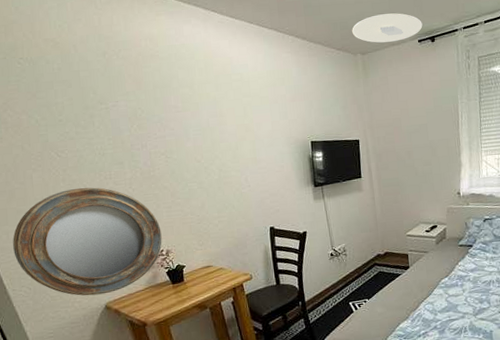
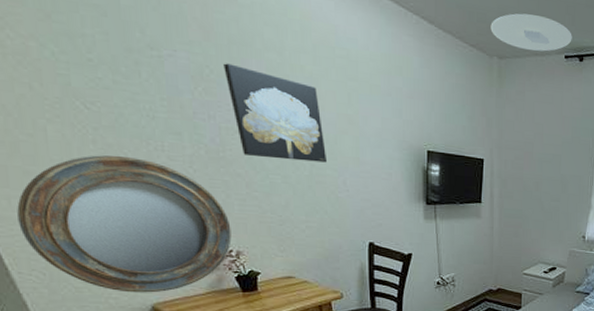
wall art: none [151,103,232,171] -> present [223,63,328,163]

